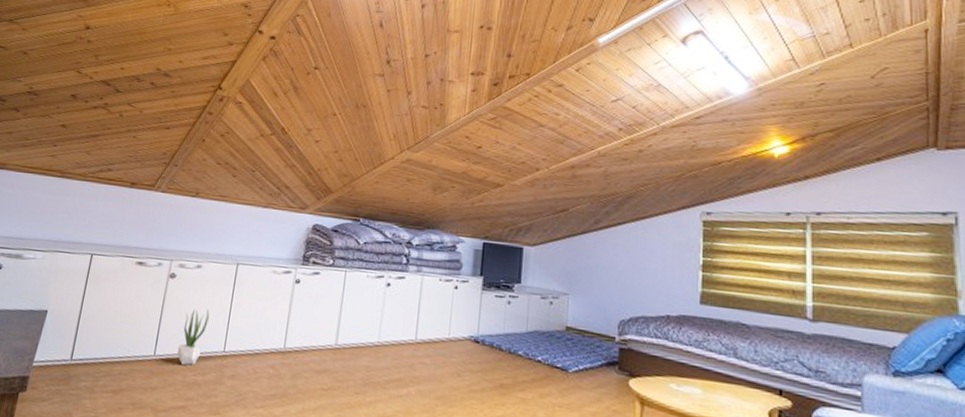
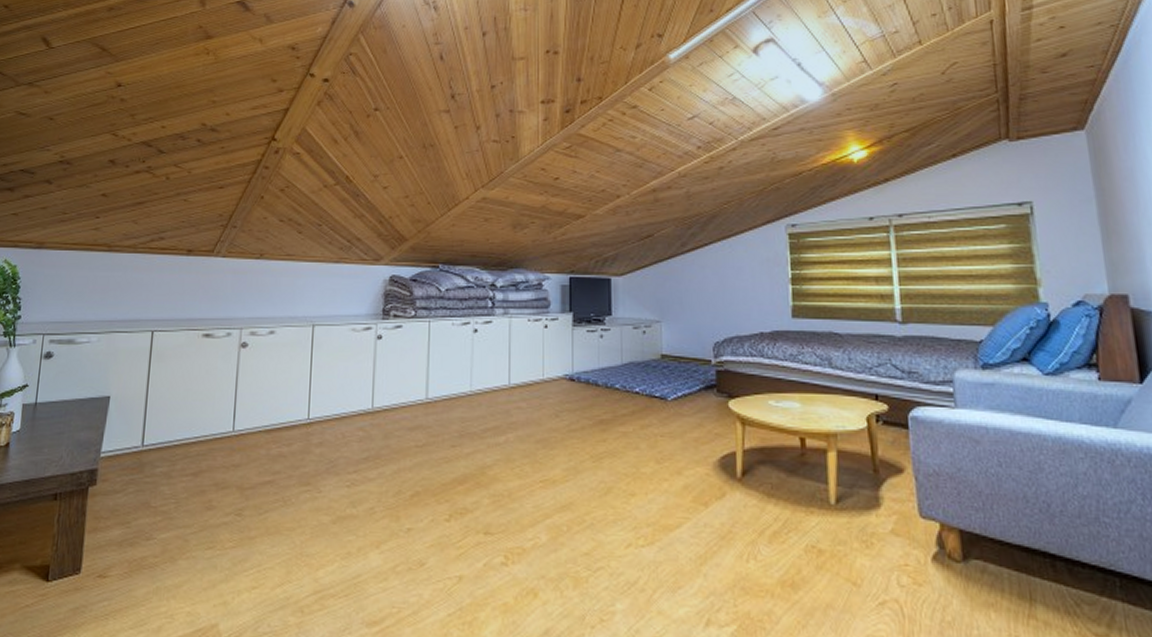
potted plant: present [177,309,210,366] -> none [258,376,289,437]

